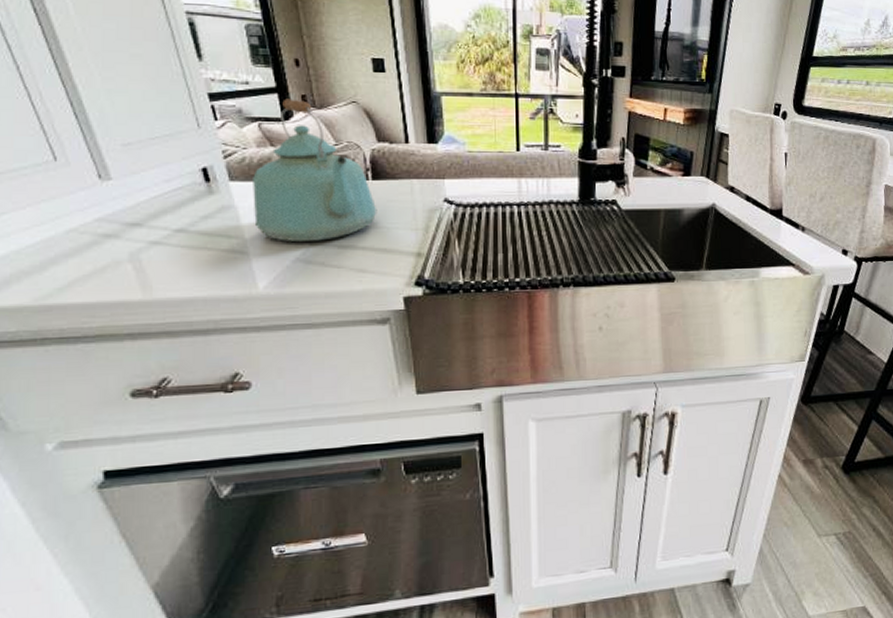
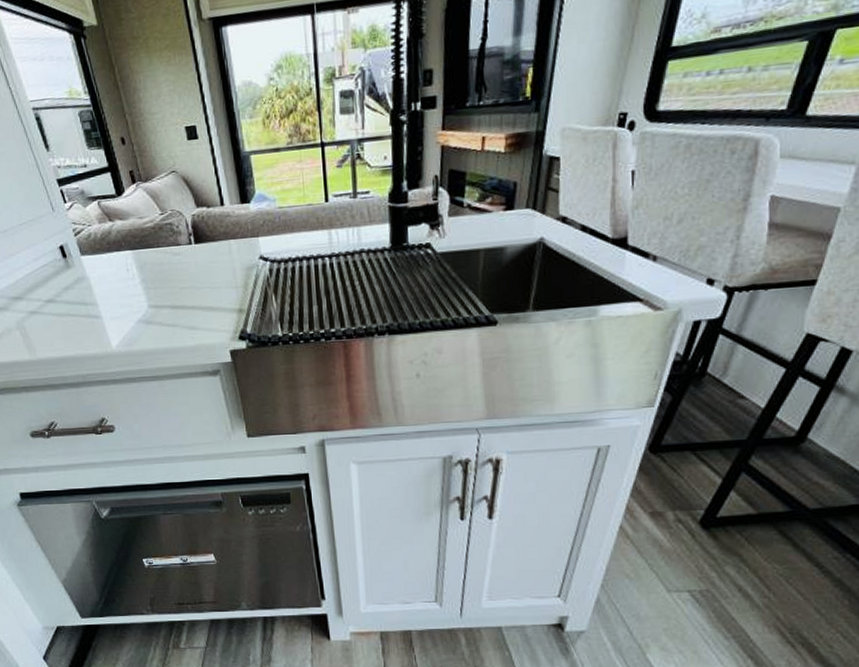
kettle: present [253,99,377,243] -> none [98,175,202,306]

